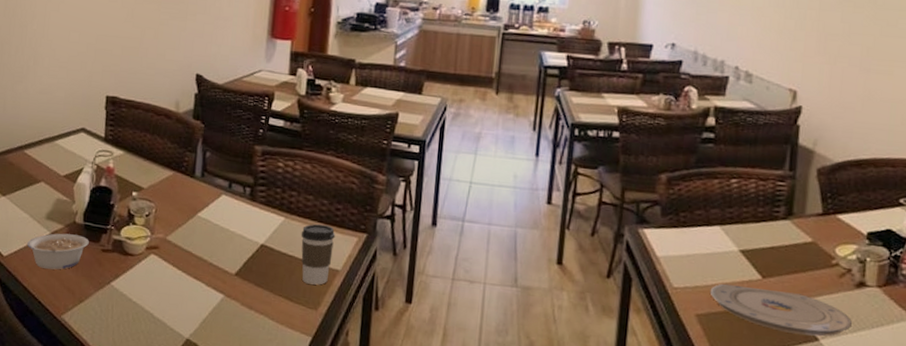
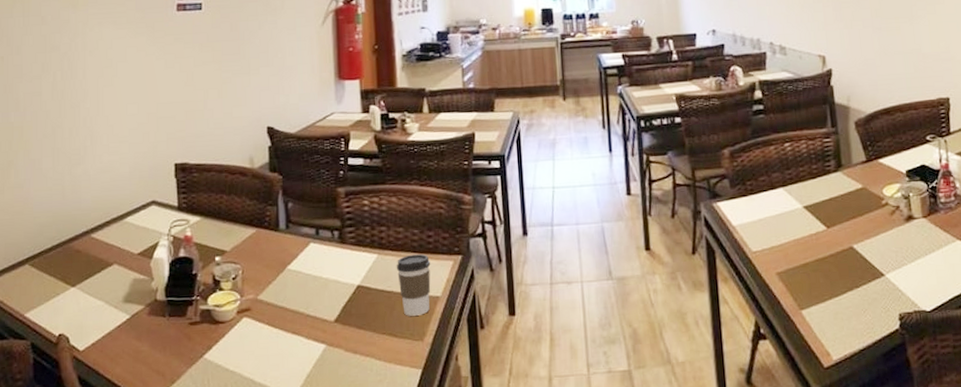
legume: present [27,233,89,270] -> none [105,312,174,355]
plate: present [710,283,852,337] -> none [784,236,909,274]

